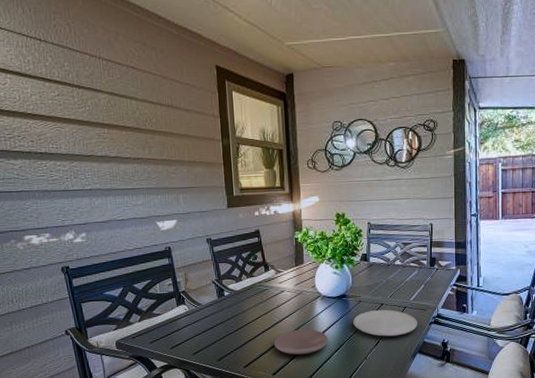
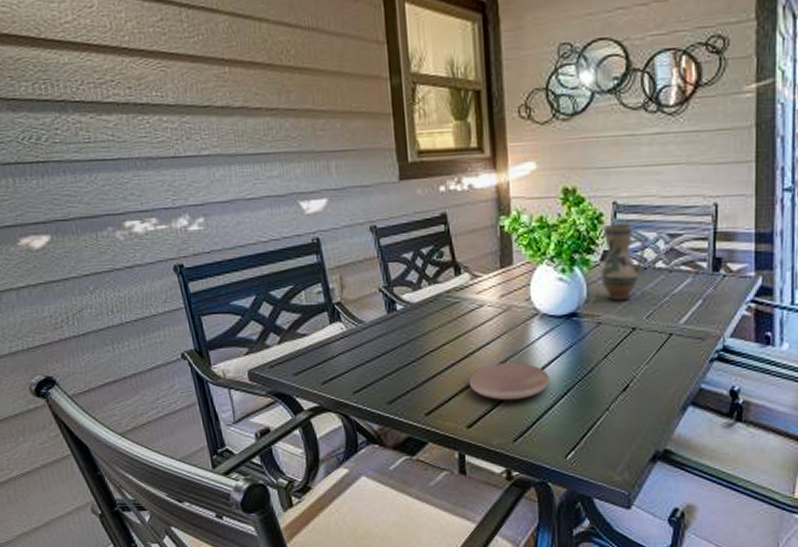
plate: present [353,310,418,337] -> none [588,337,691,379]
pitcher: none [360,236,389,287] -> present [600,223,646,301]

